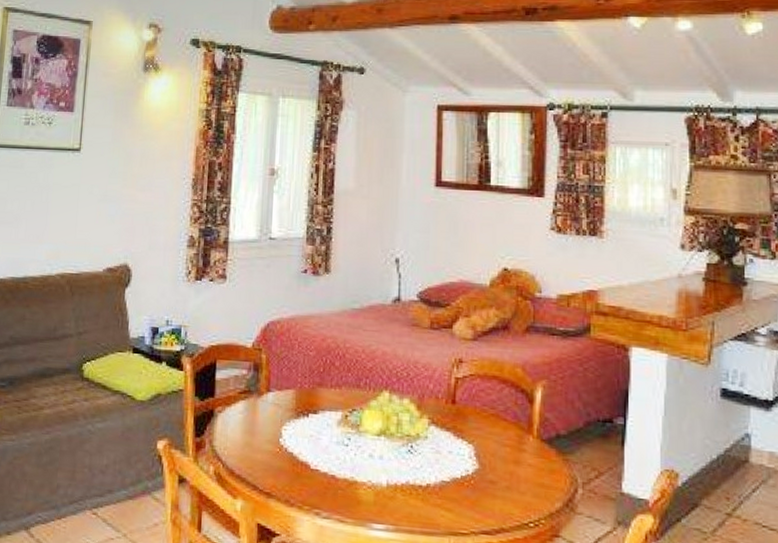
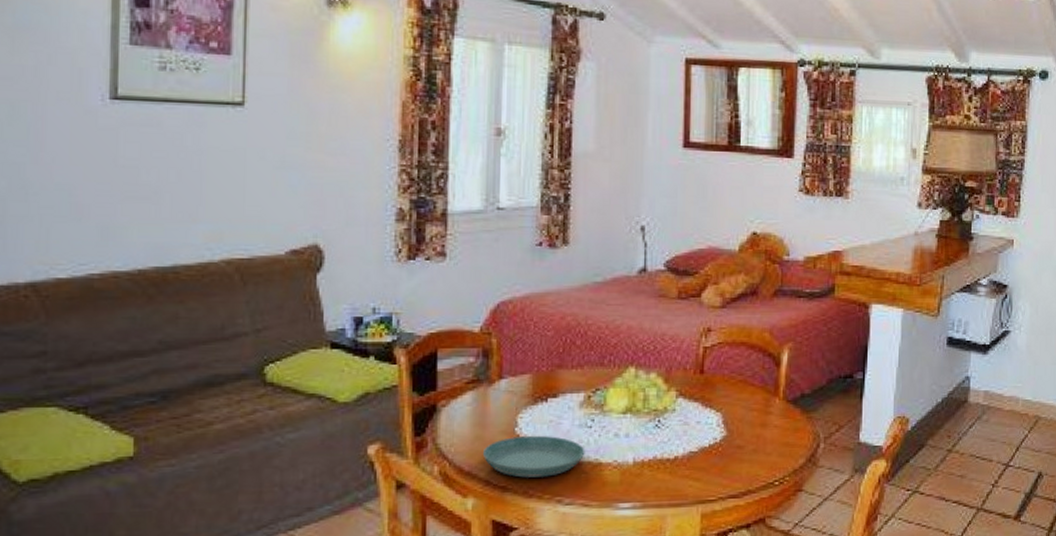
saucer: none [250,446,342,489] -> present [482,435,585,478]

